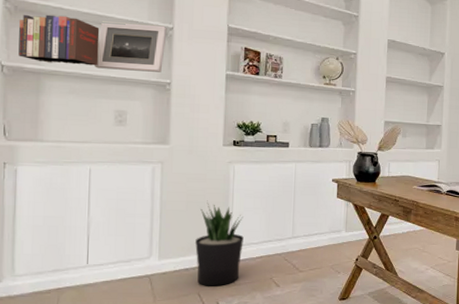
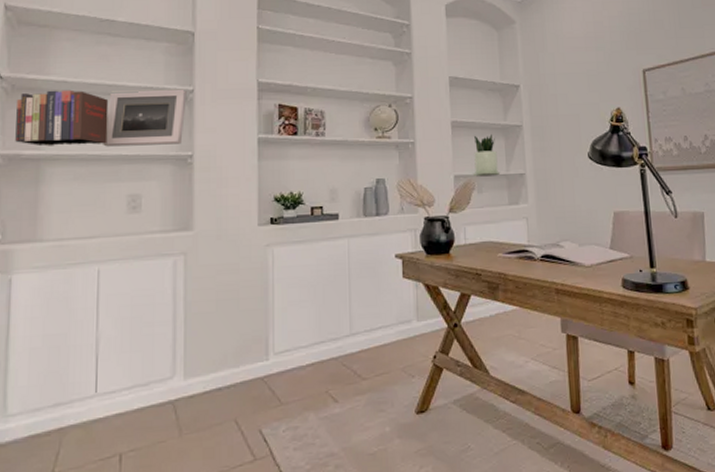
planter: present [195,200,244,286] -> none [229,296,289,410]
planter: none [399,90,422,125] -> present [472,134,501,177]

